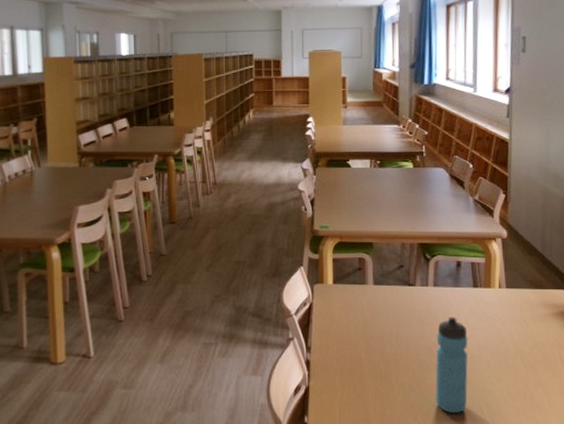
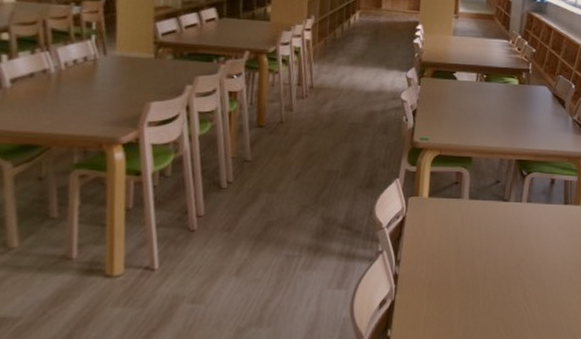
water bottle: present [435,317,468,413] -> none [519,232,554,325]

